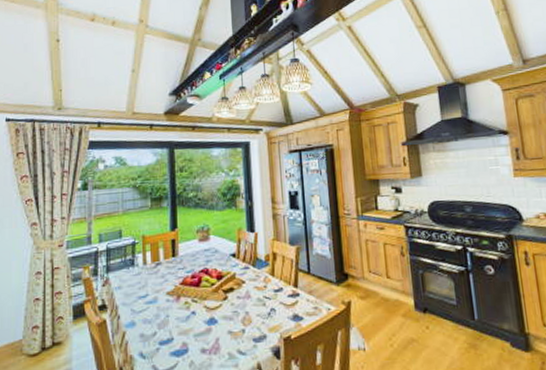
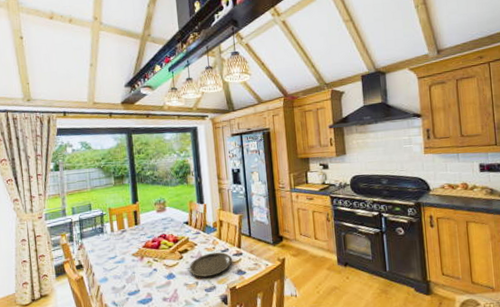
plate: none [234,291,288,323] -> present [189,252,233,277]

